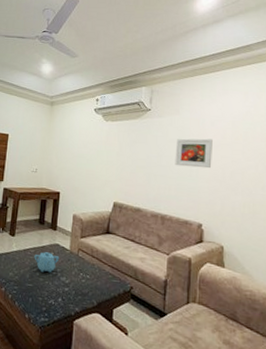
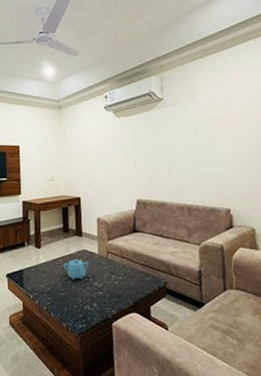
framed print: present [175,138,213,169] -> none [193,120,234,154]

